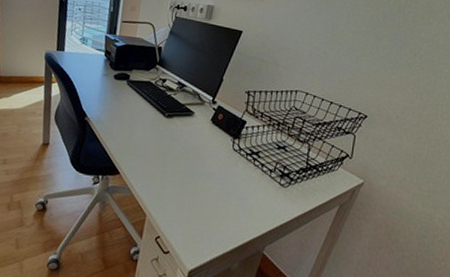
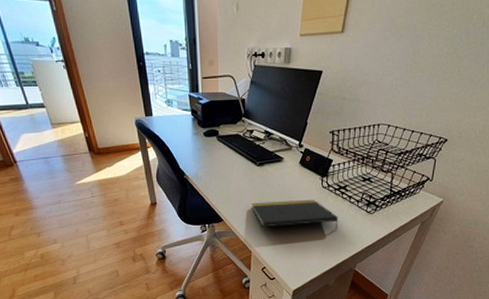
notepad: none [153,157,249,200] -> present [251,199,339,228]

